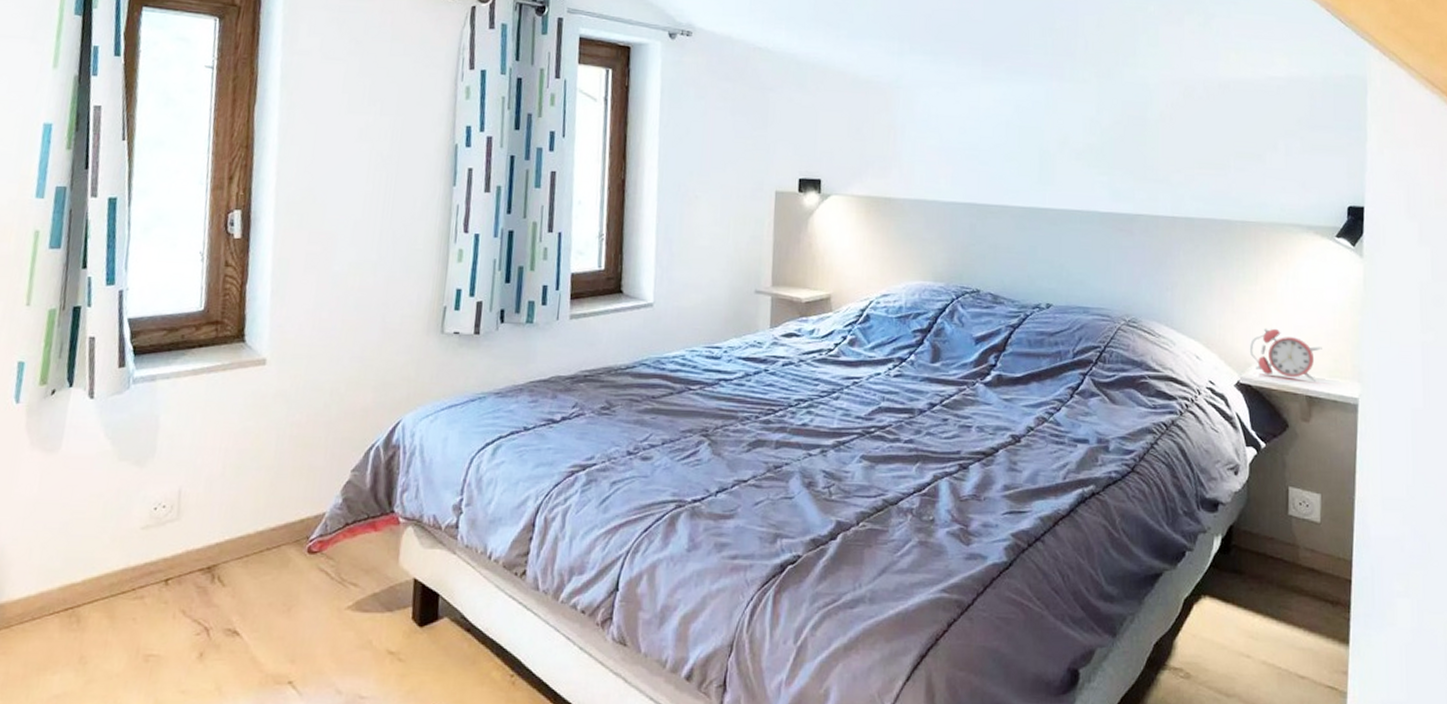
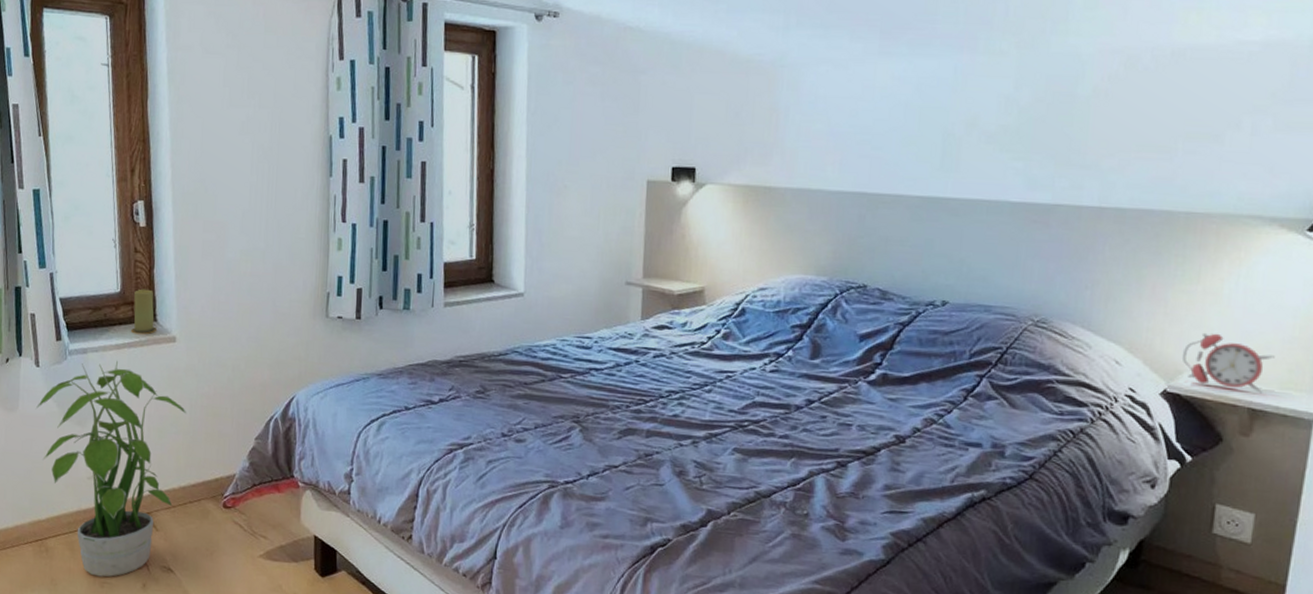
potted plant: none [84,387,272,649] -> present [36,360,186,577]
candle: none [211,306,245,358] -> present [130,289,158,335]

